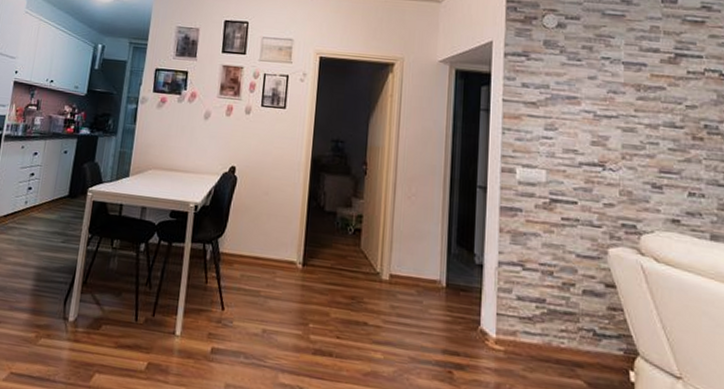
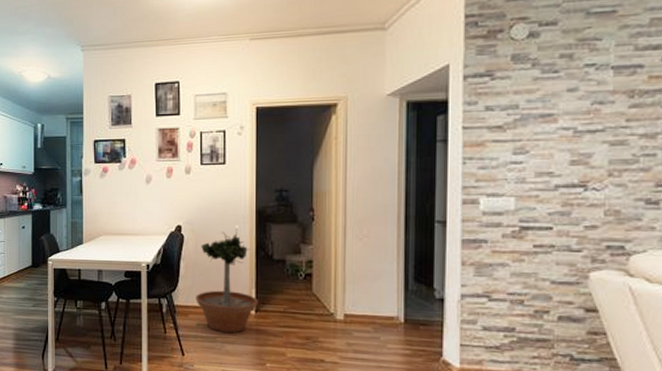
potted tree: none [242,175,307,288] -> present [195,228,259,334]

